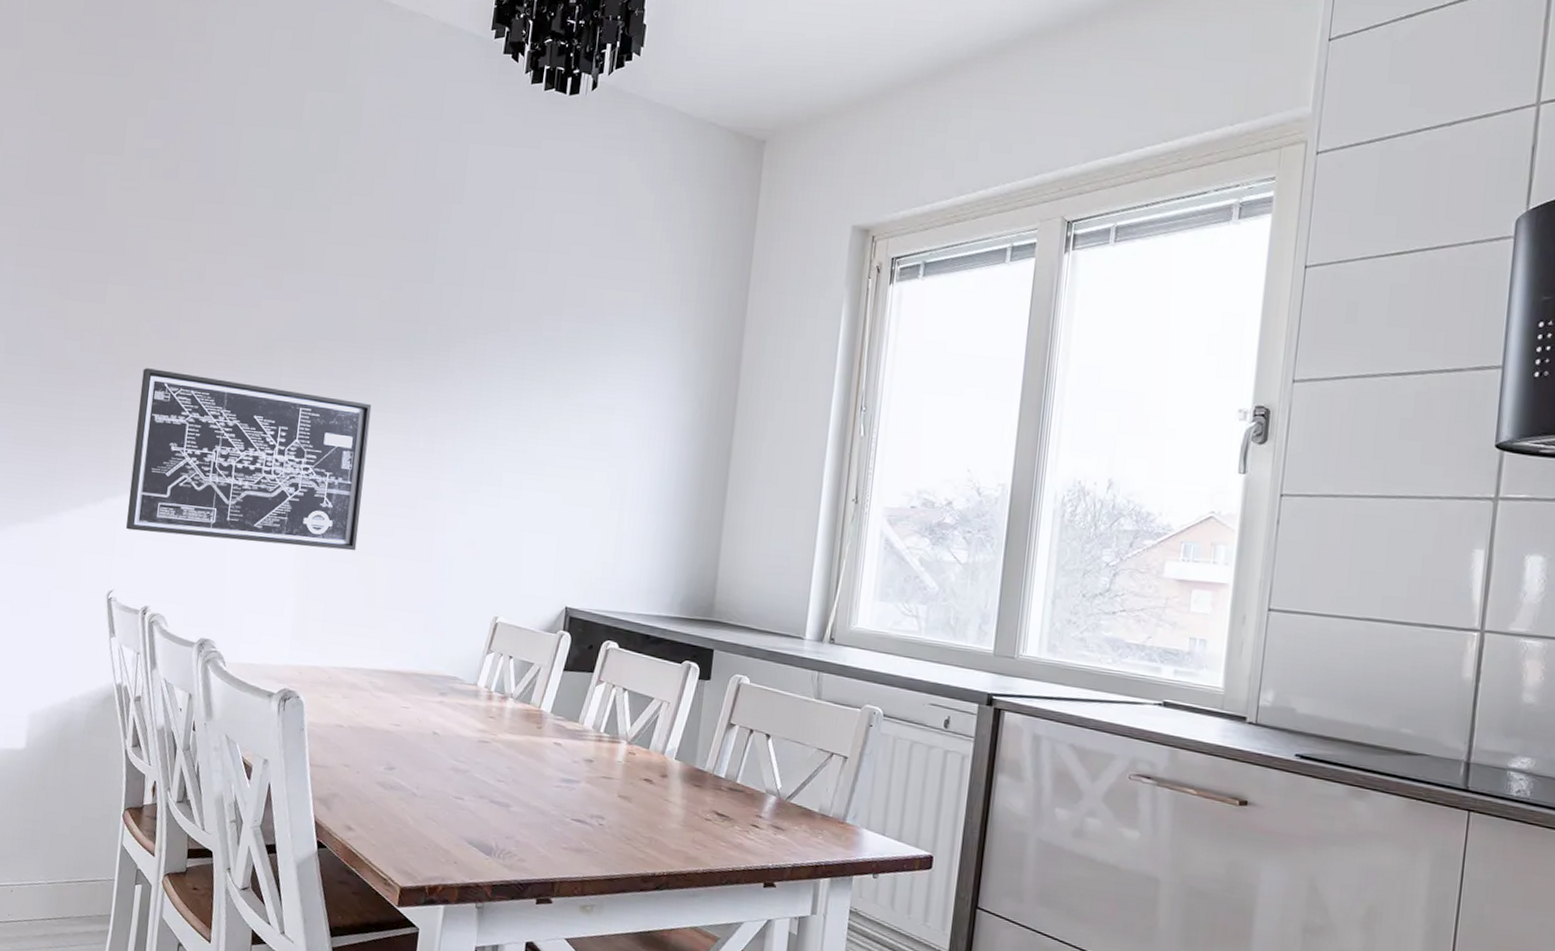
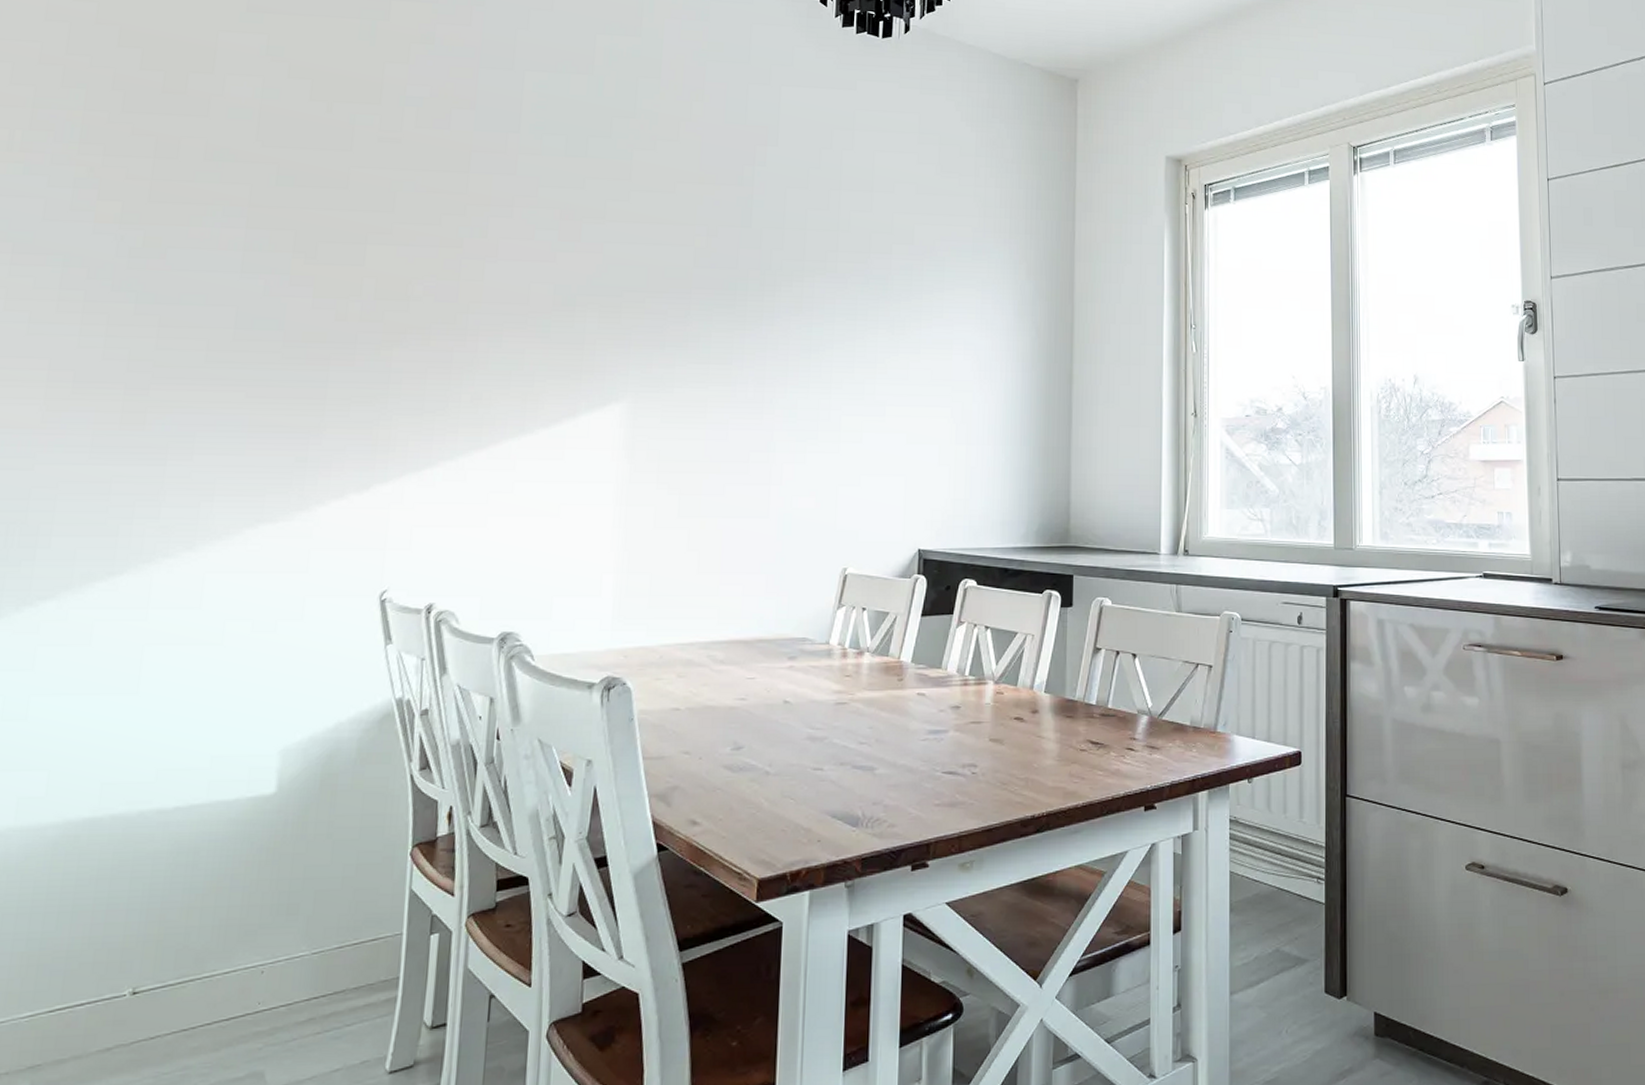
wall art: present [126,368,372,551] -> none [401,335,692,519]

